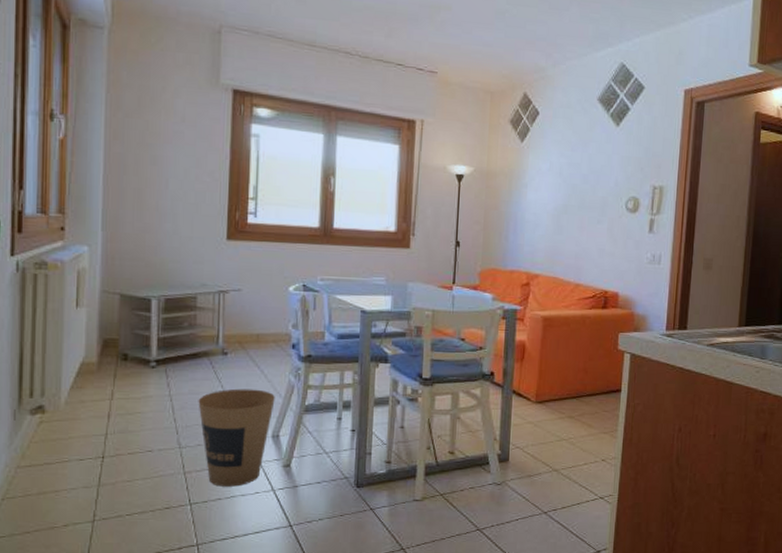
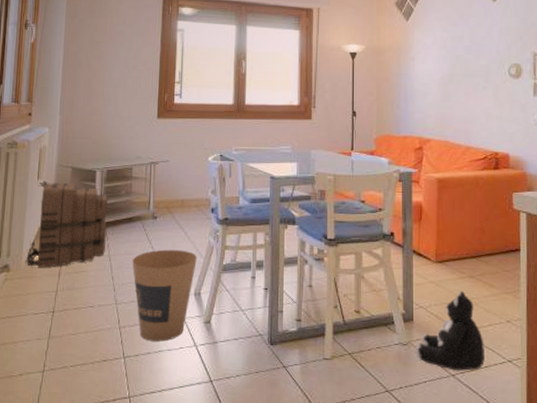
backpack: none [66,309,167,408] -> present [26,180,108,267]
plush toy: none [508,431,578,508] -> present [415,291,485,371]

